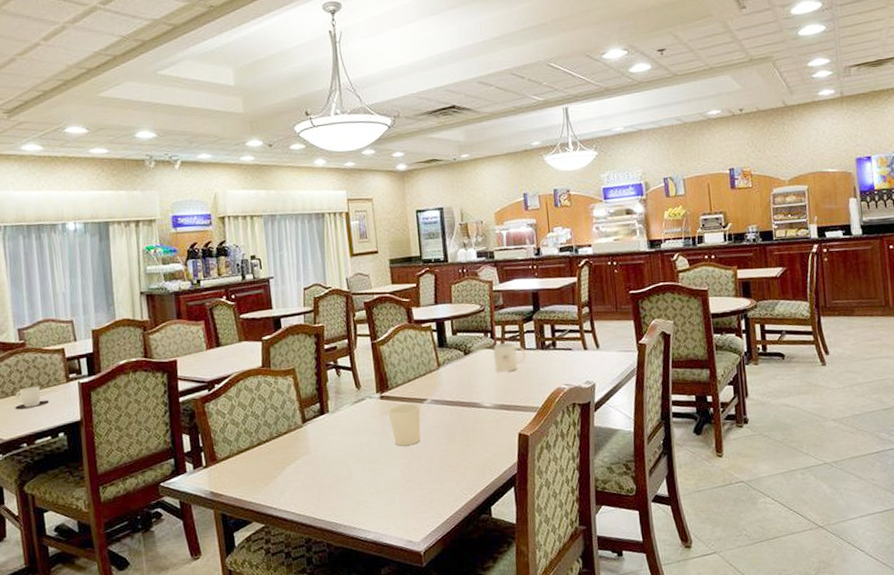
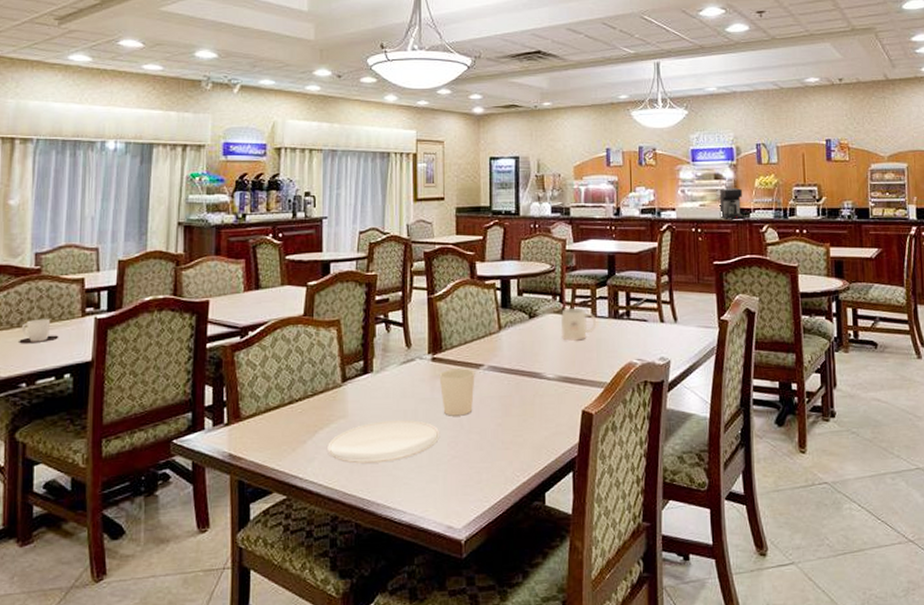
plate: none [295,451,394,493] -> present [328,419,440,464]
coffee maker: none [632,221,656,252] -> present [719,188,744,220]

